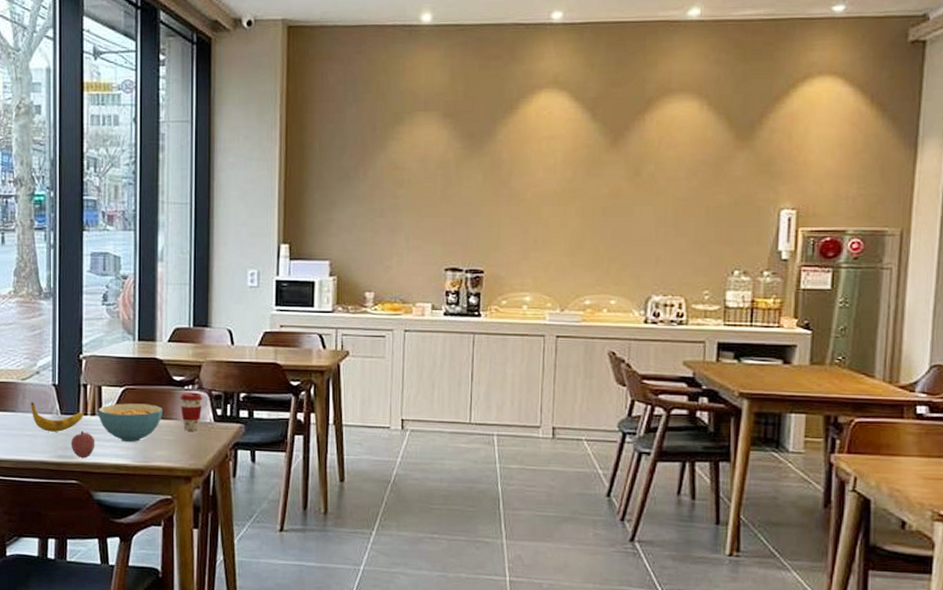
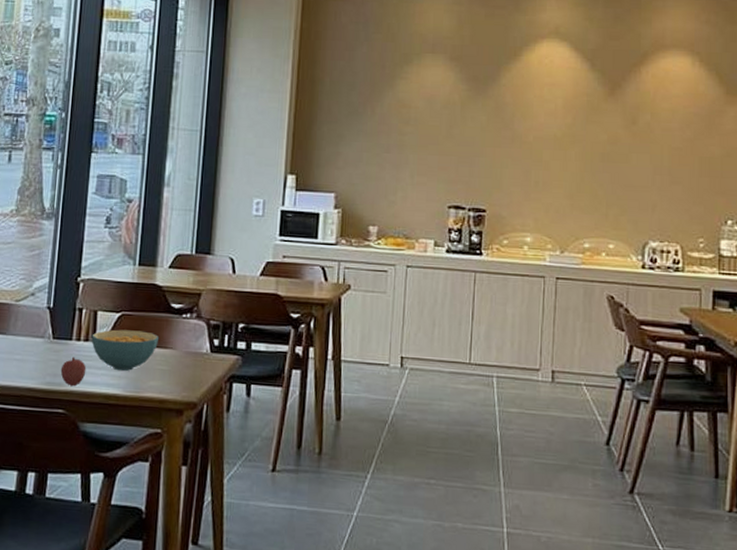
banana: present [31,402,85,432] -> none [22,325,78,358]
coffee cup: present [180,392,203,431] -> none [177,320,201,362]

